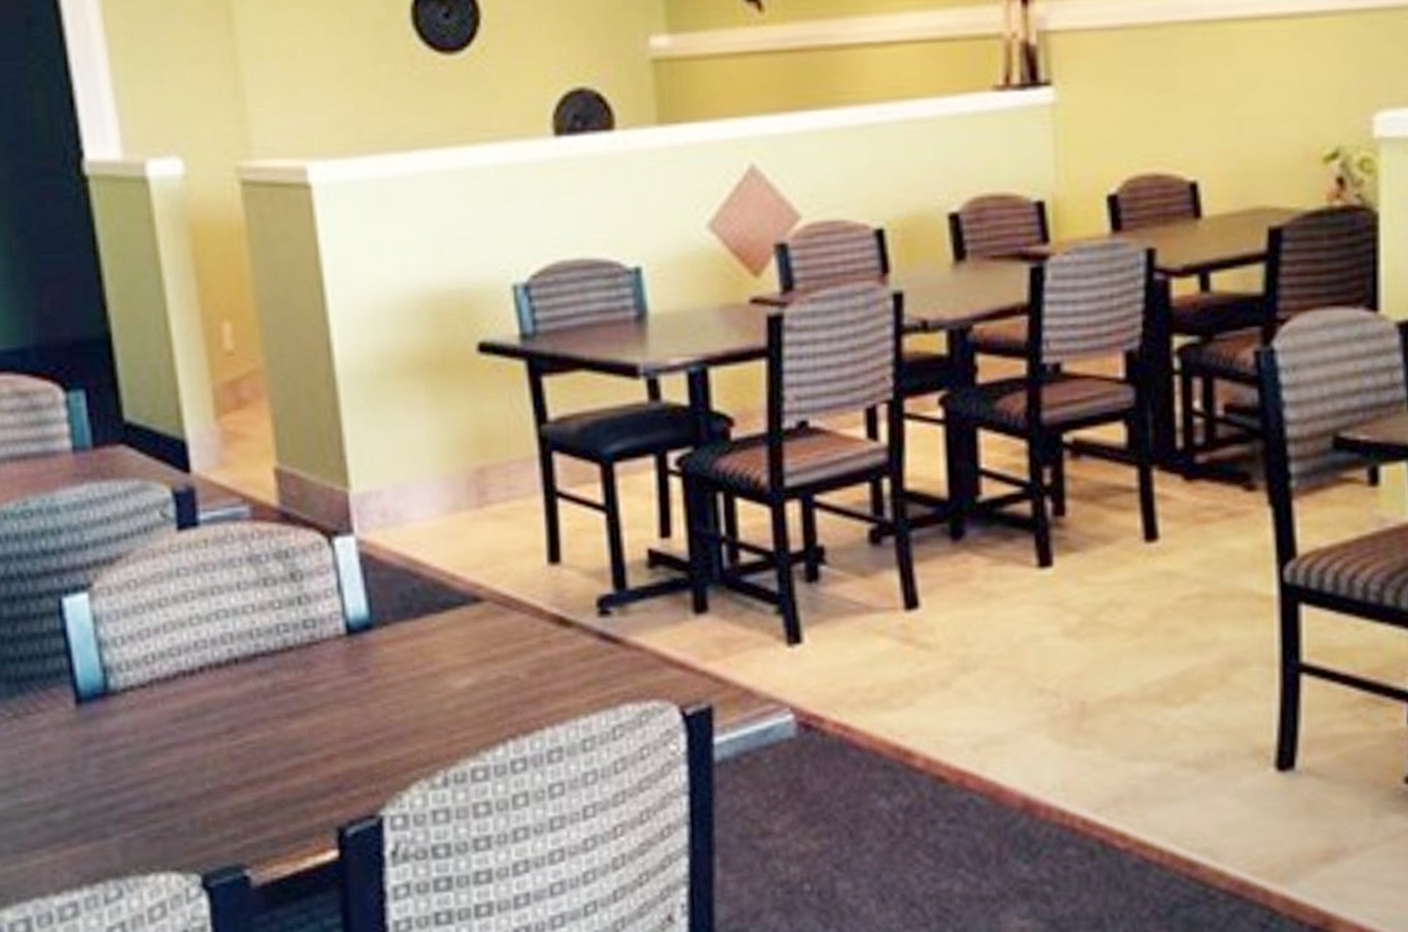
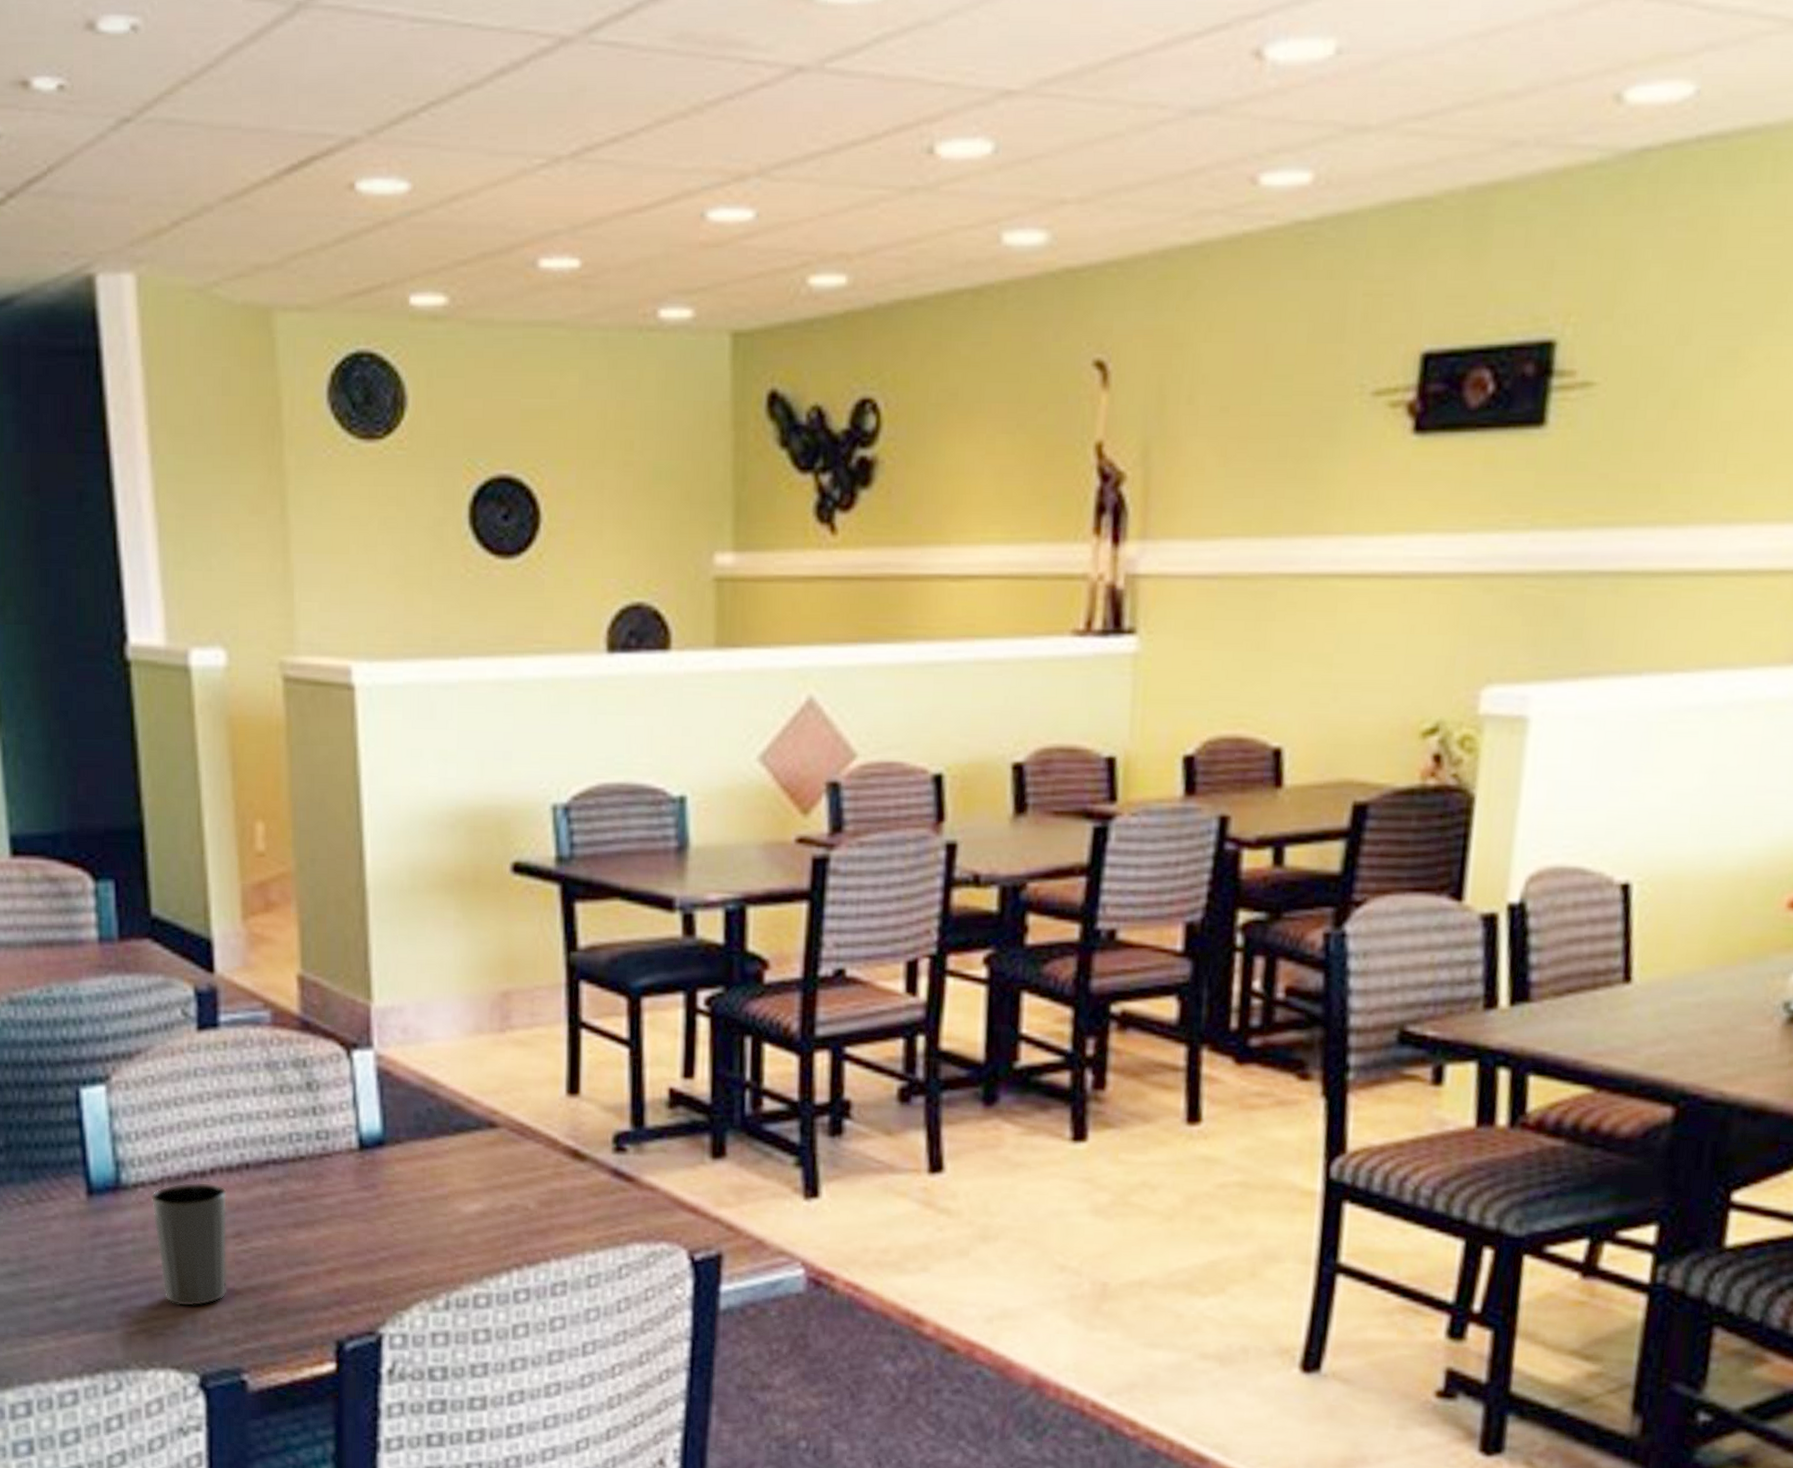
cup: none [140,681,224,807] -> present [151,1182,228,1306]

